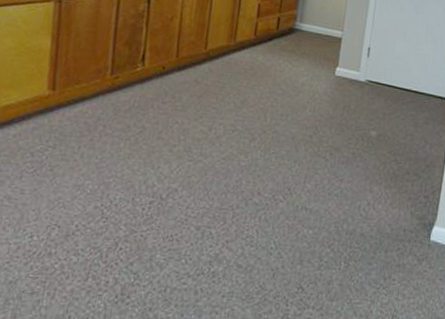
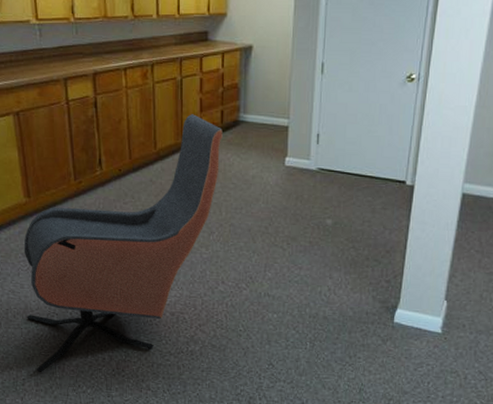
armchair: none [17,18,277,301] -> present [23,114,223,373]

